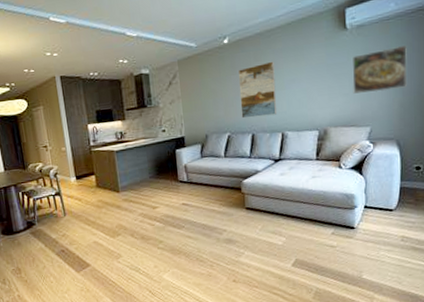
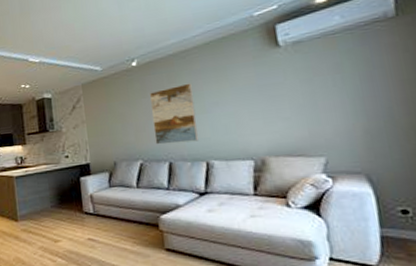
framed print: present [352,46,408,94] -> none [291,62,372,118]

